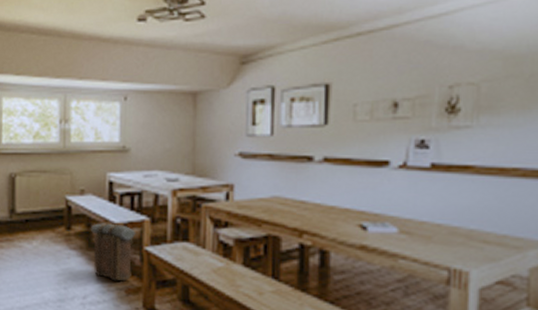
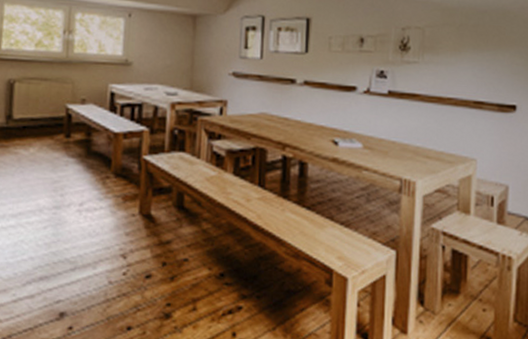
backpack: present [90,222,136,281] -> none [89,131,135,189]

